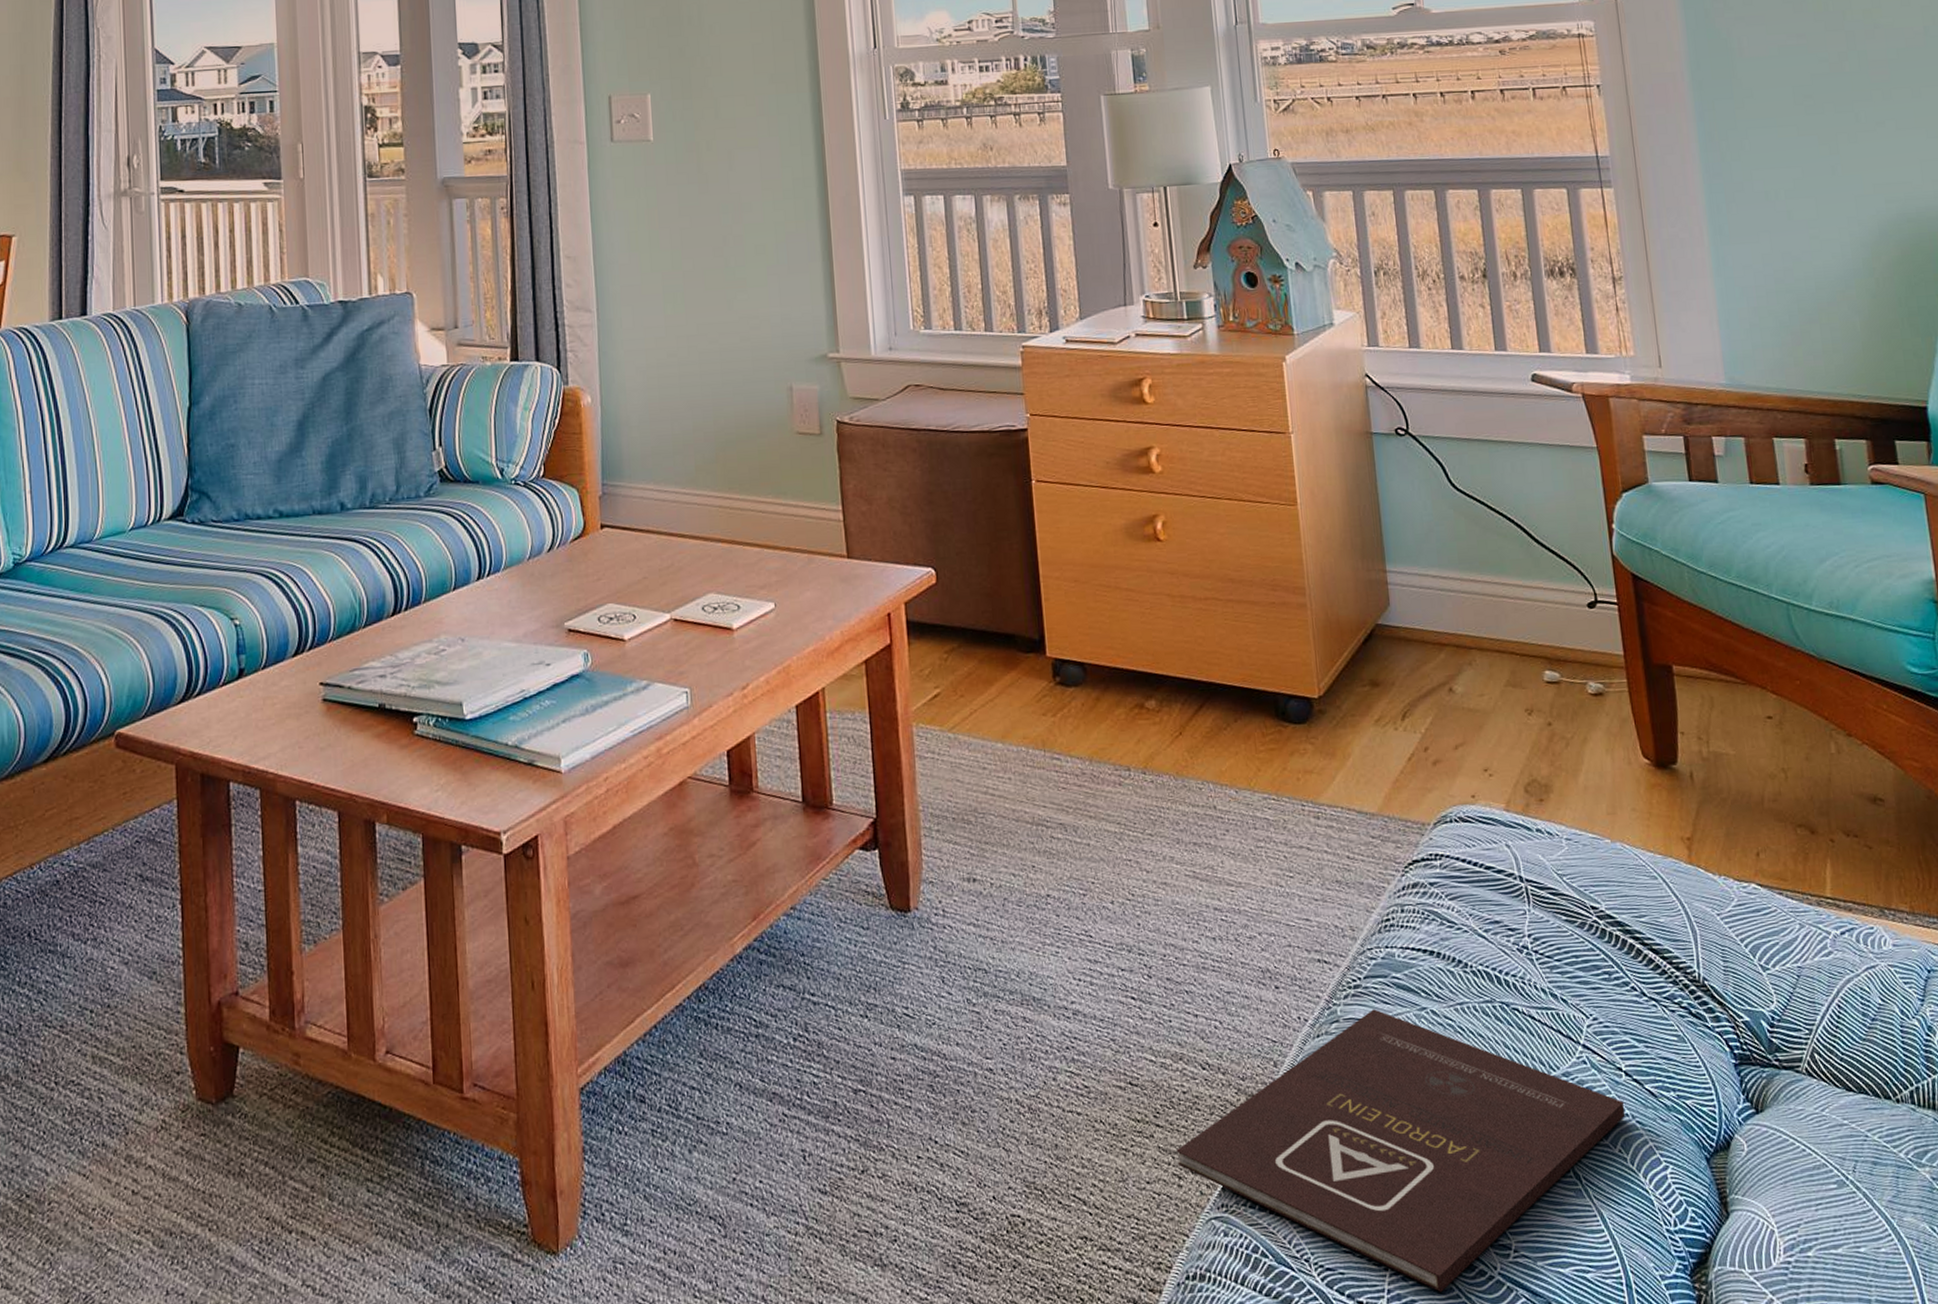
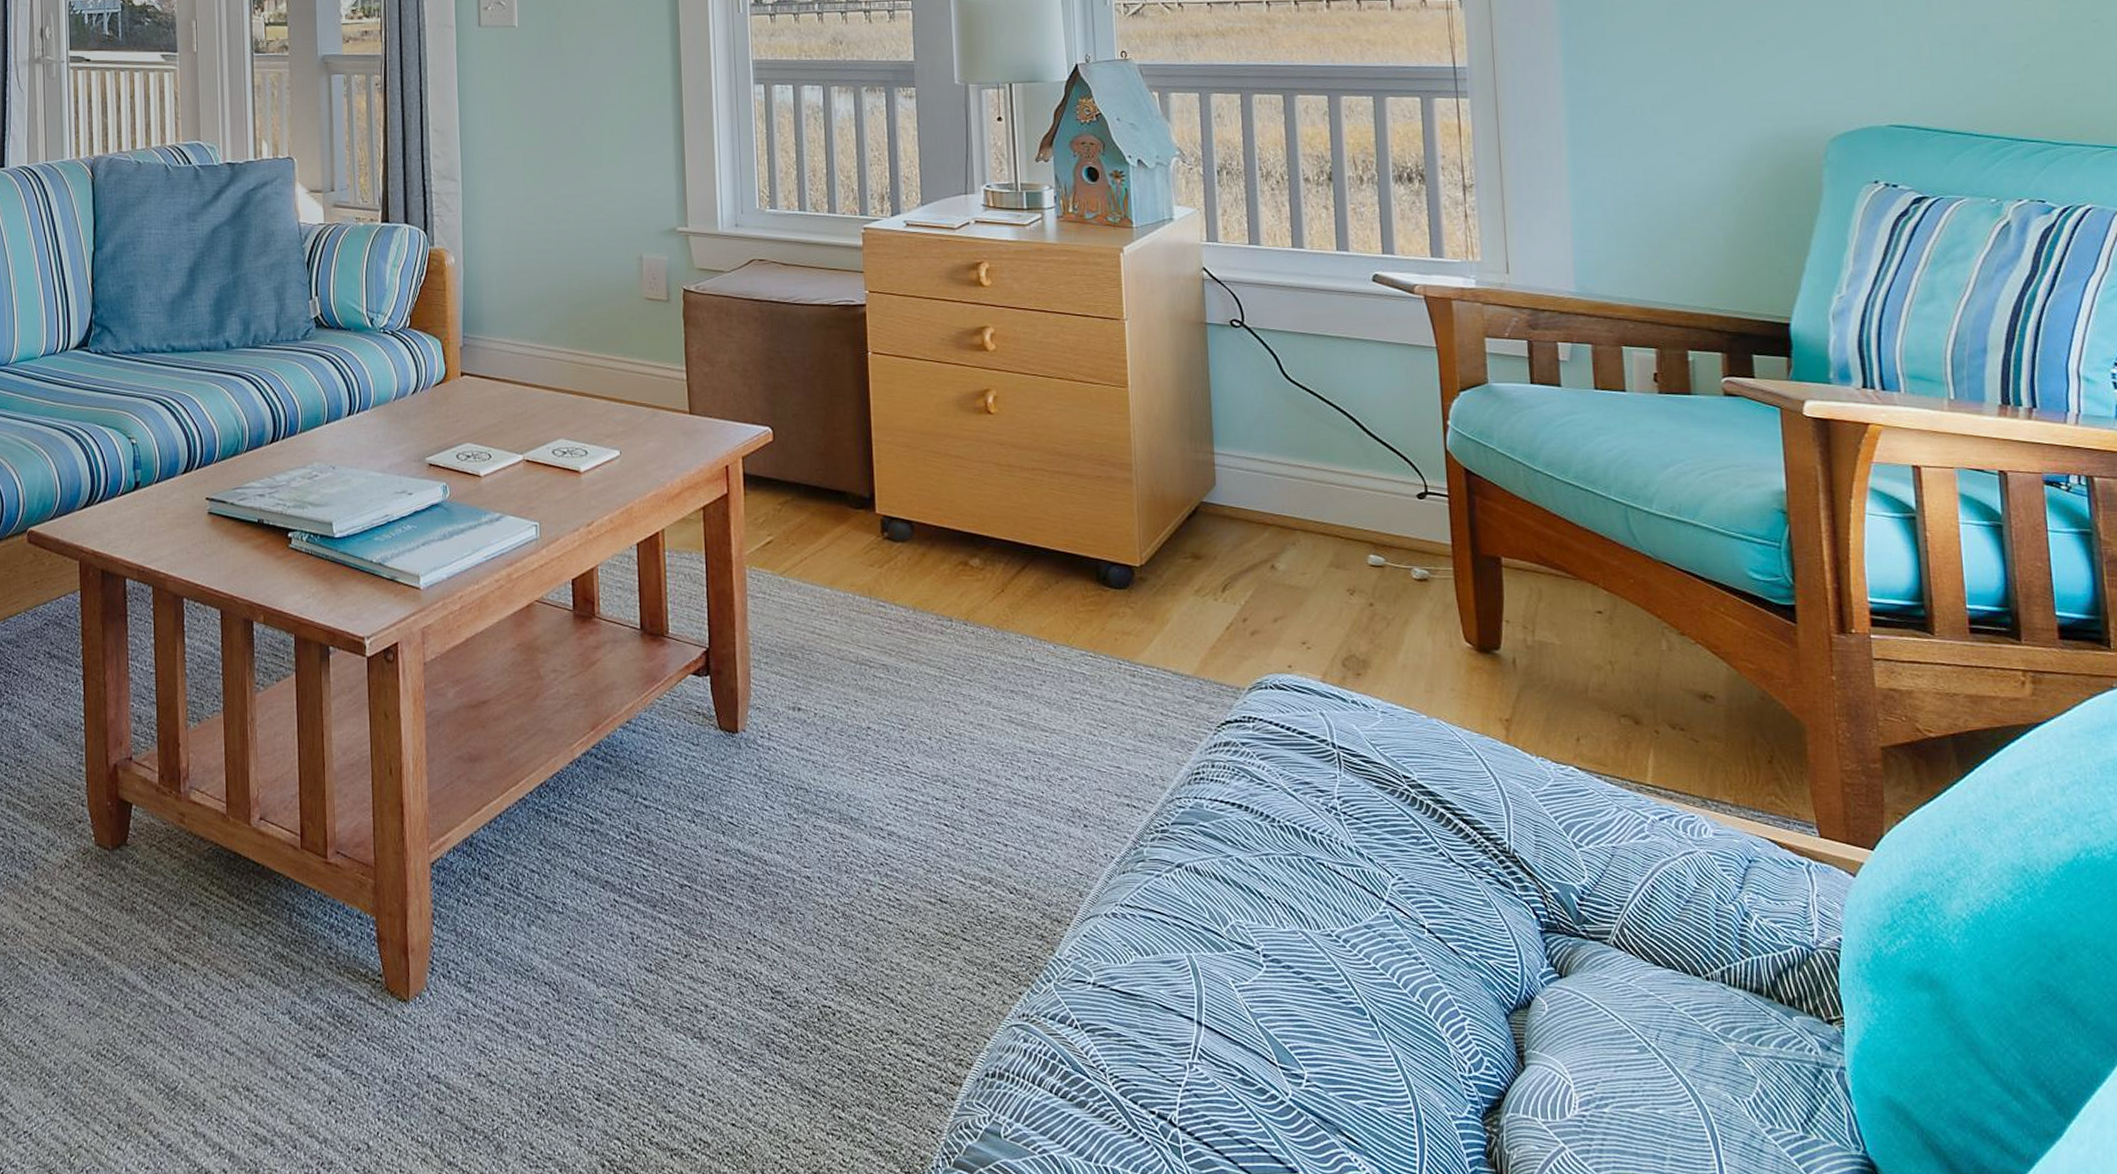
book: present [1176,1009,1626,1292] -> none [981,852,1426,1110]

